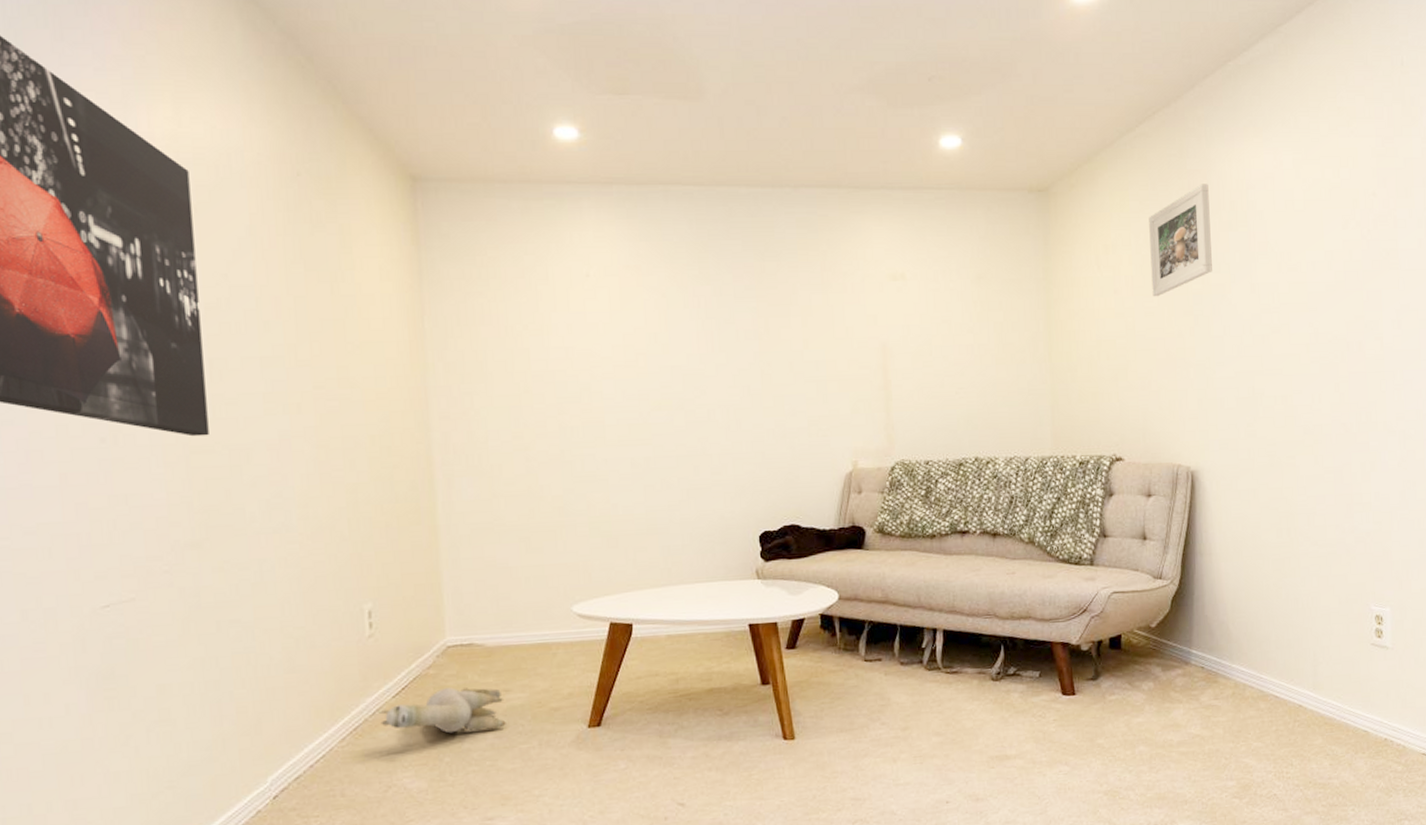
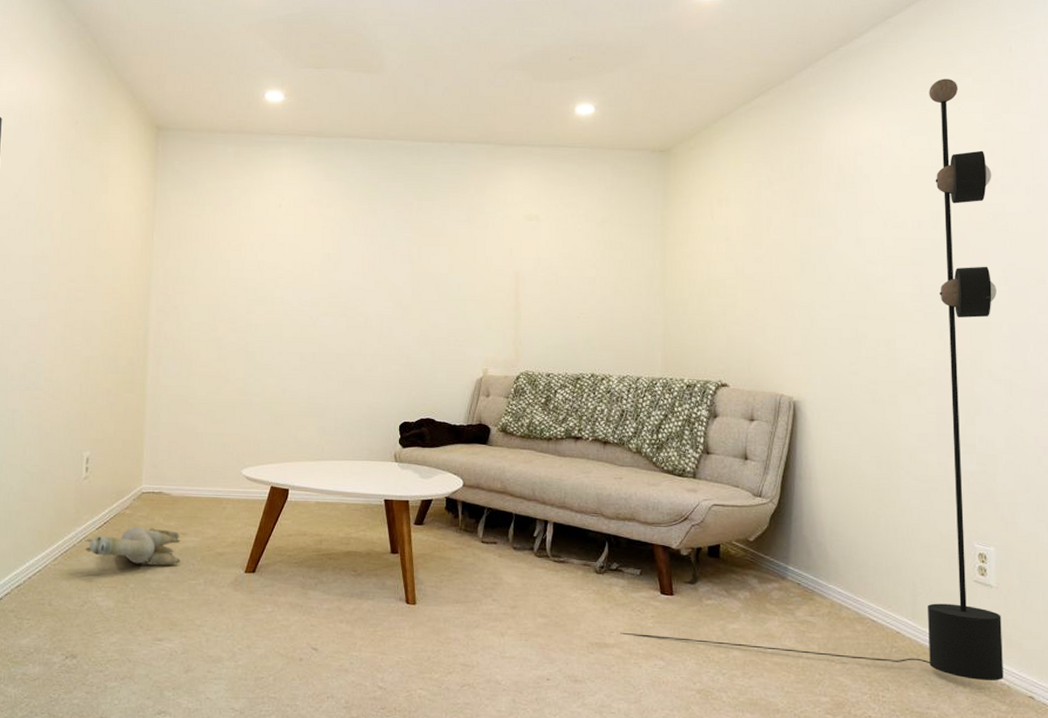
floor lamp: none [1014,97,1399,744] -> present [613,78,1004,681]
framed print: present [1149,184,1212,297] -> none [760,149,819,245]

